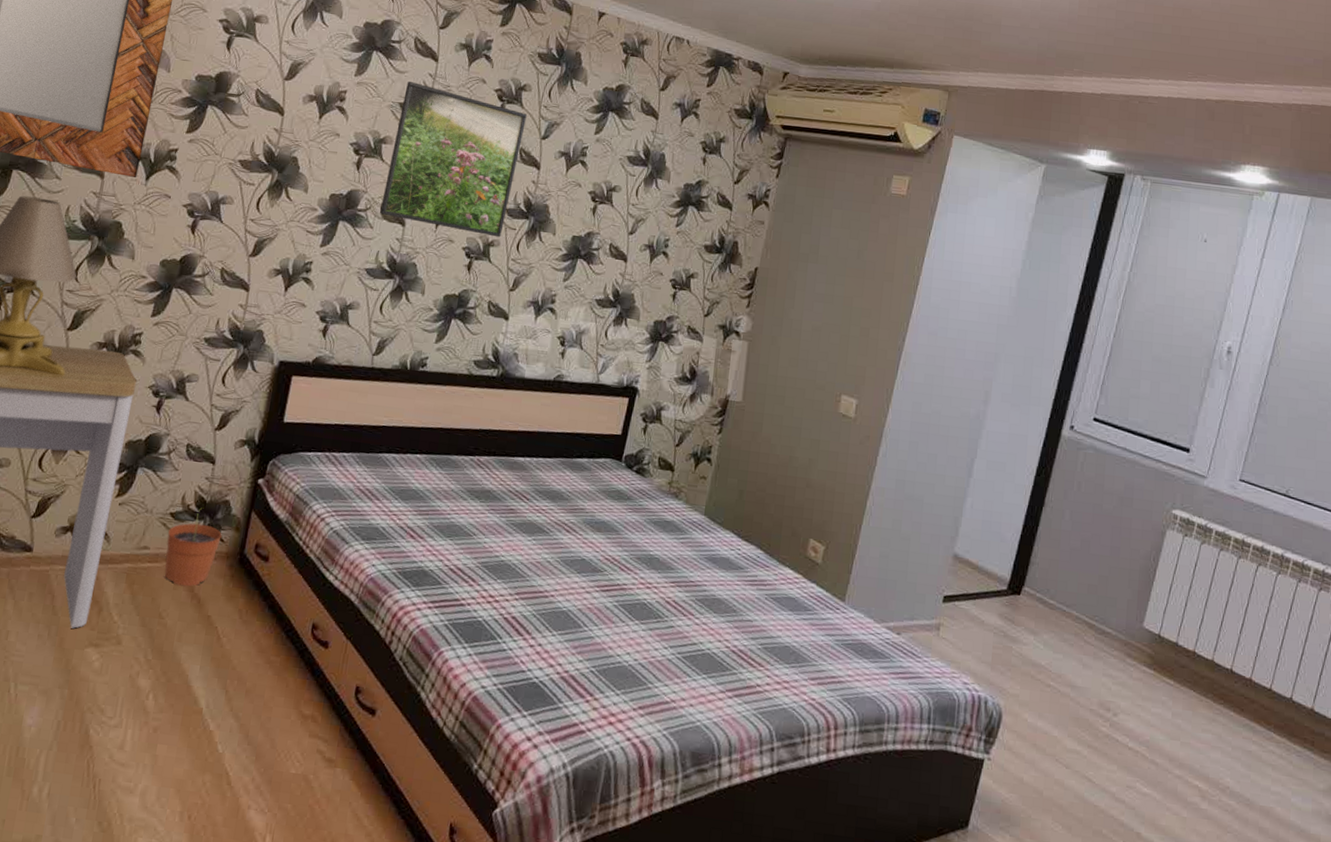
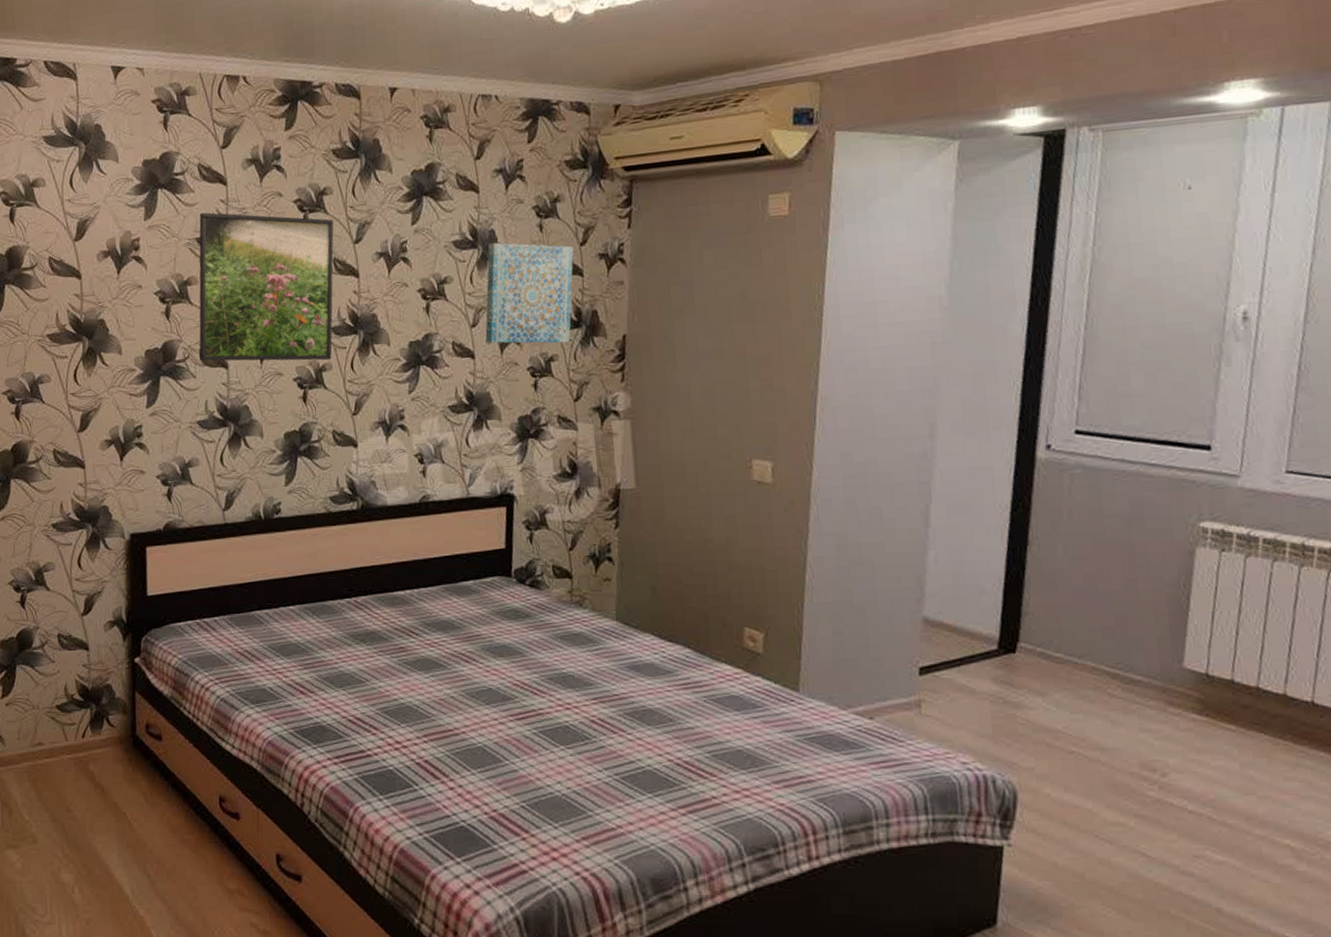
plant pot: present [165,507,222,587] -> none [58,696,111,777]
wall art: none [639,164,728,265] -> present [485,242,574,344]

